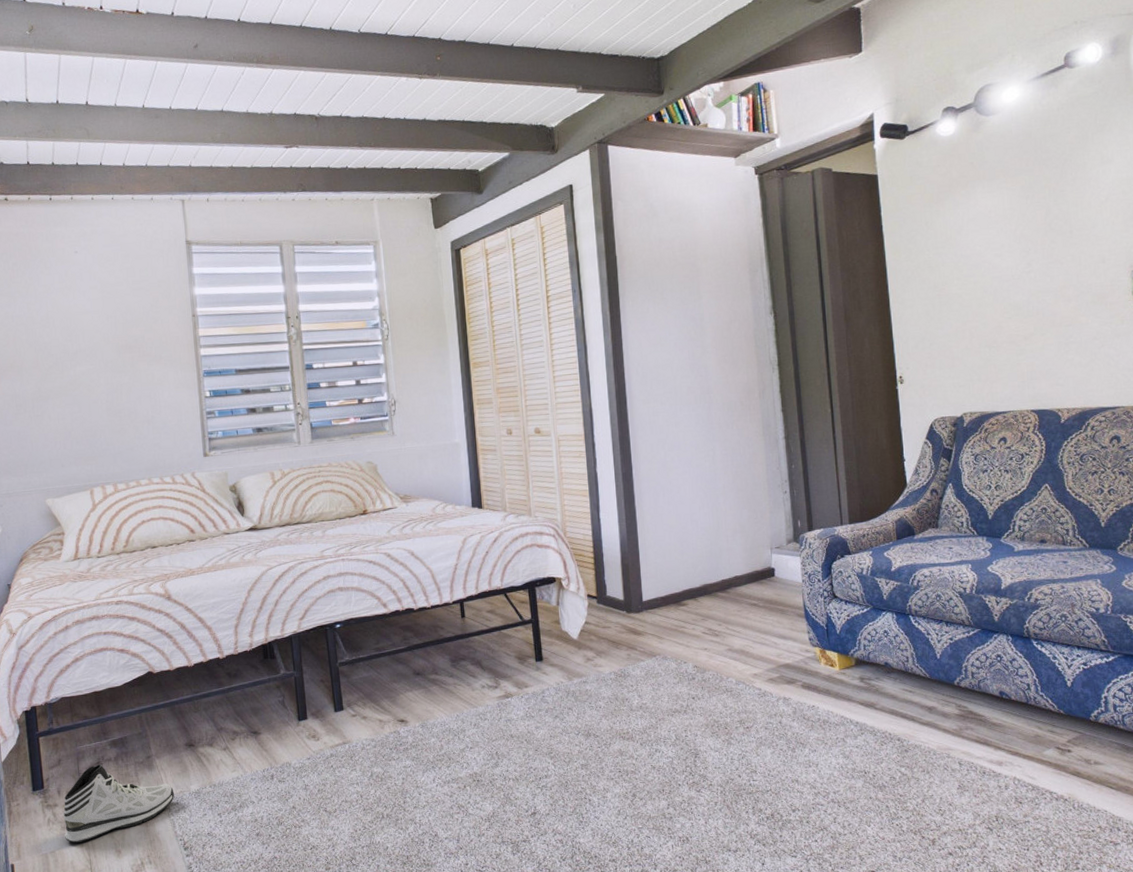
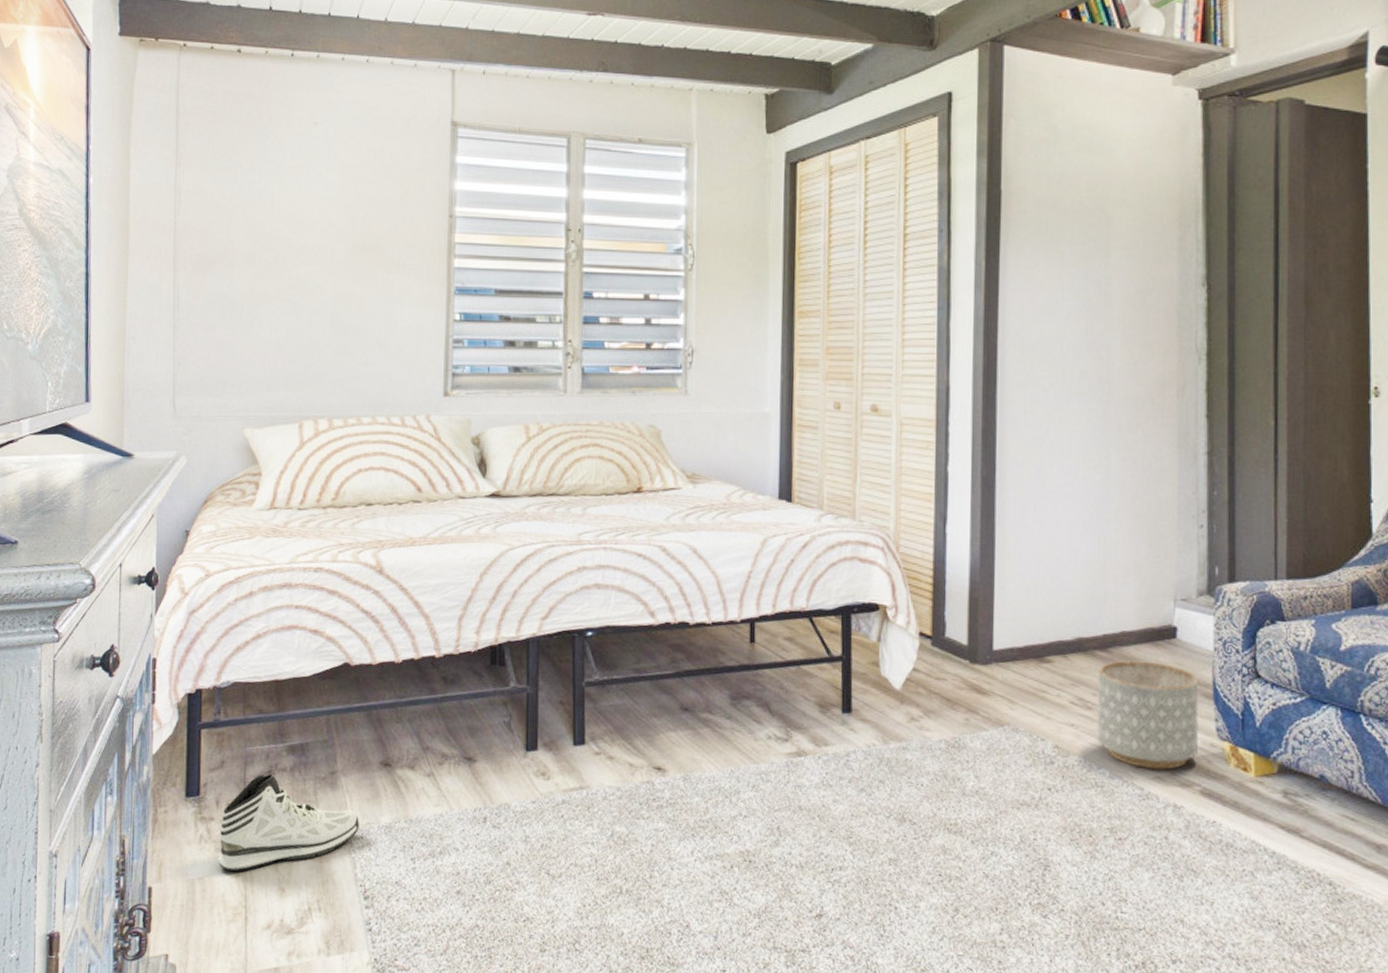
planter: none [720,595,798,675] -> present [1096,660,1199,771]

